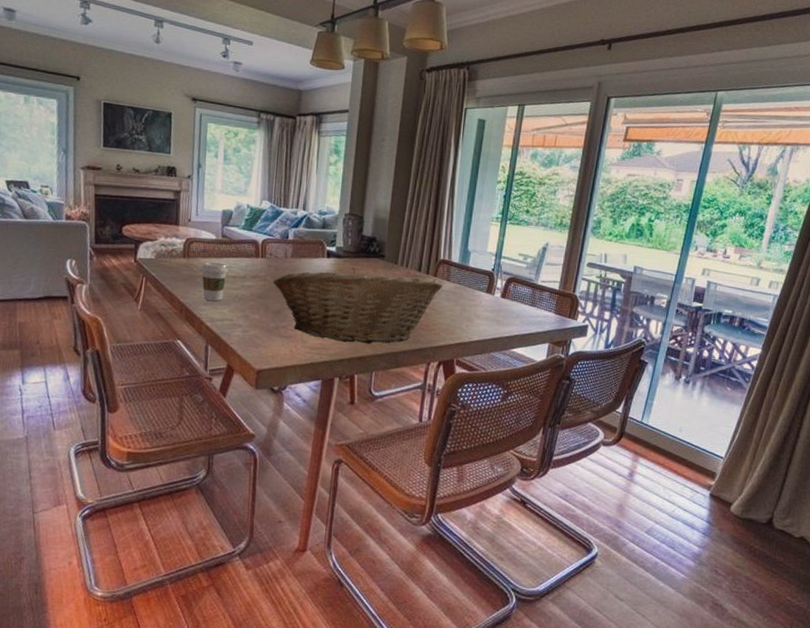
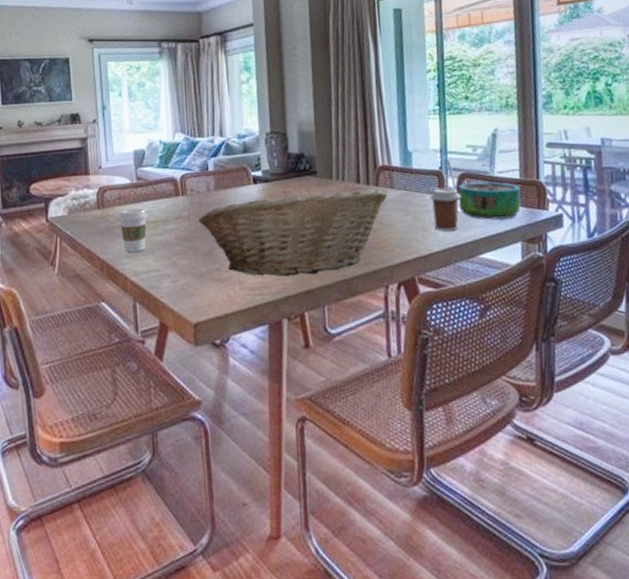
coffee cup: none [478,286,506,325] -> present [430,187,462,231]
decorative bowl: none [502,286,557,322] -> present [458,182,521,220]

